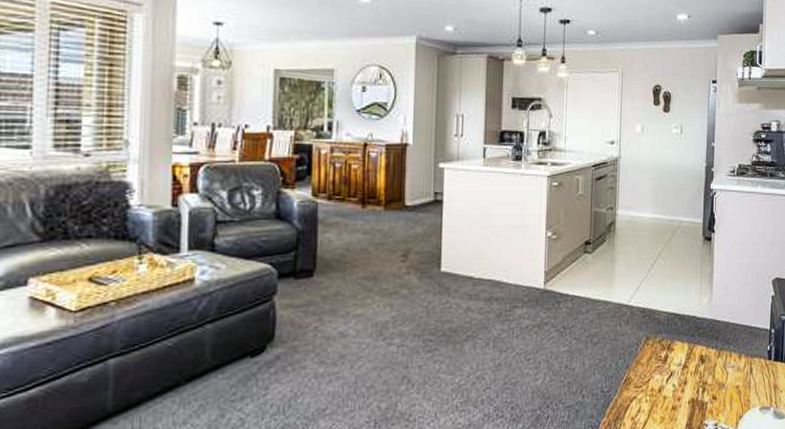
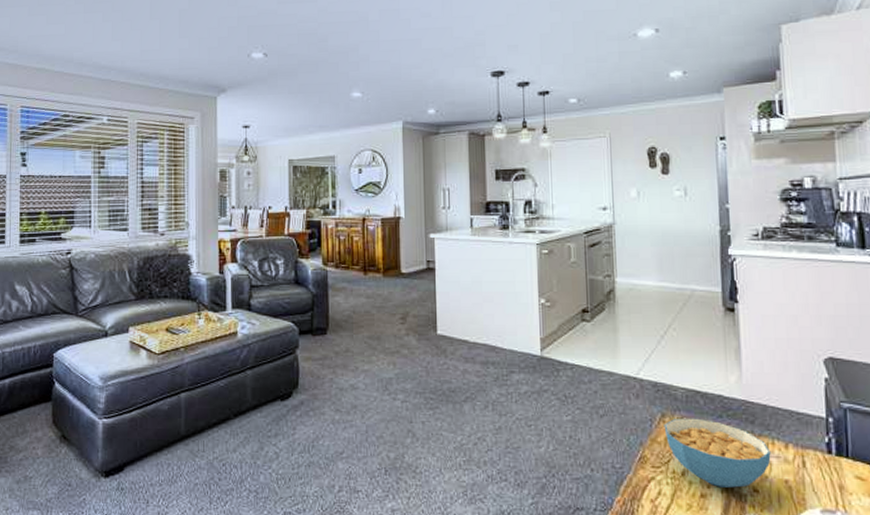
cereal bowl: none [647,338,728,399] -> present [664,418,771,488]

